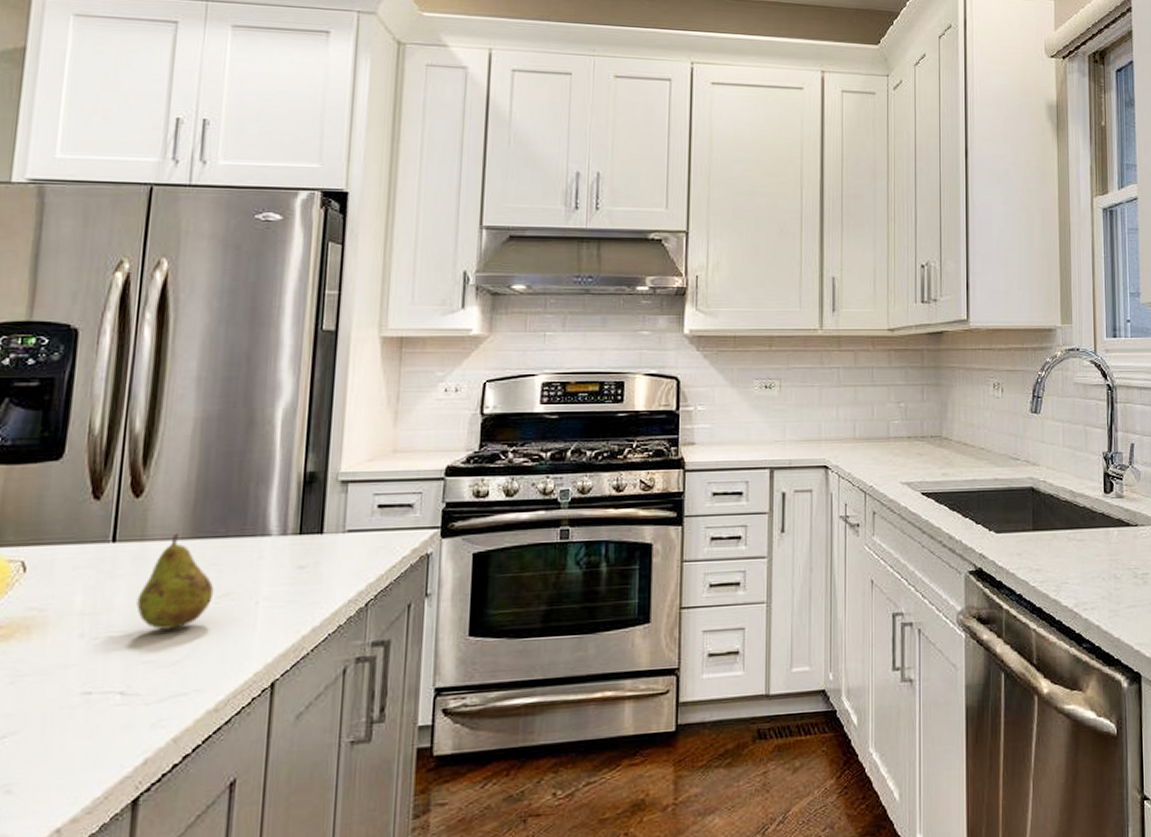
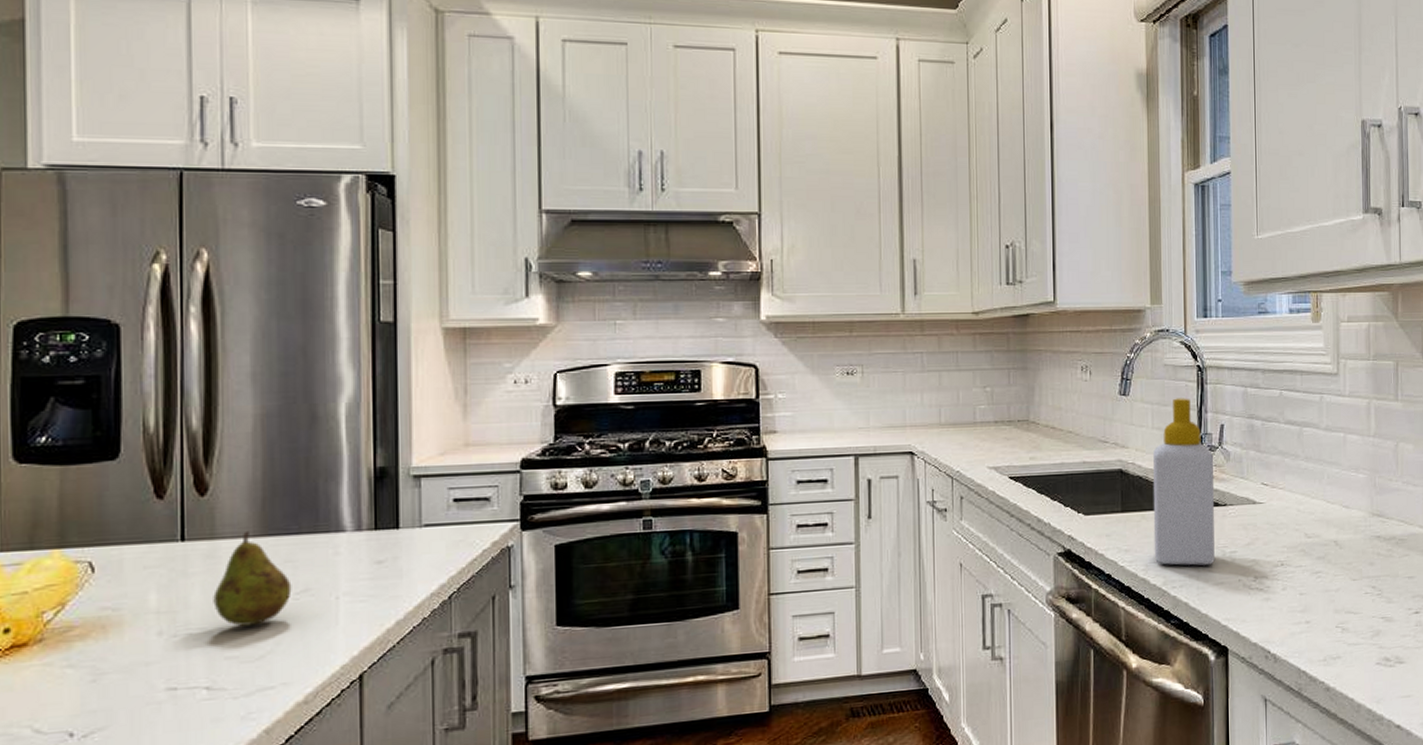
soap bottle: none [1063,416,1126,587] -> present [1152,398,1215,566]

